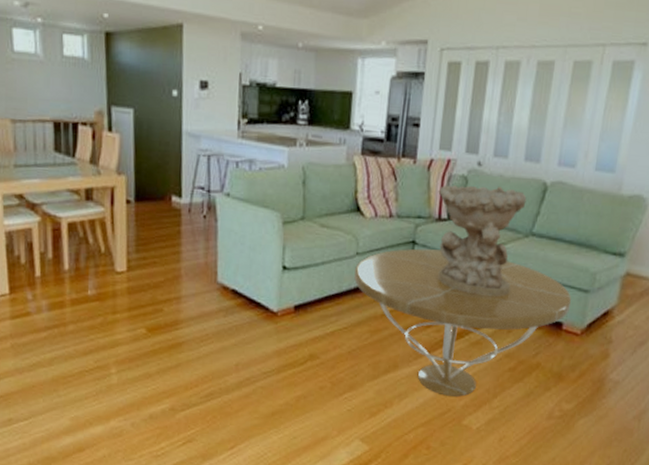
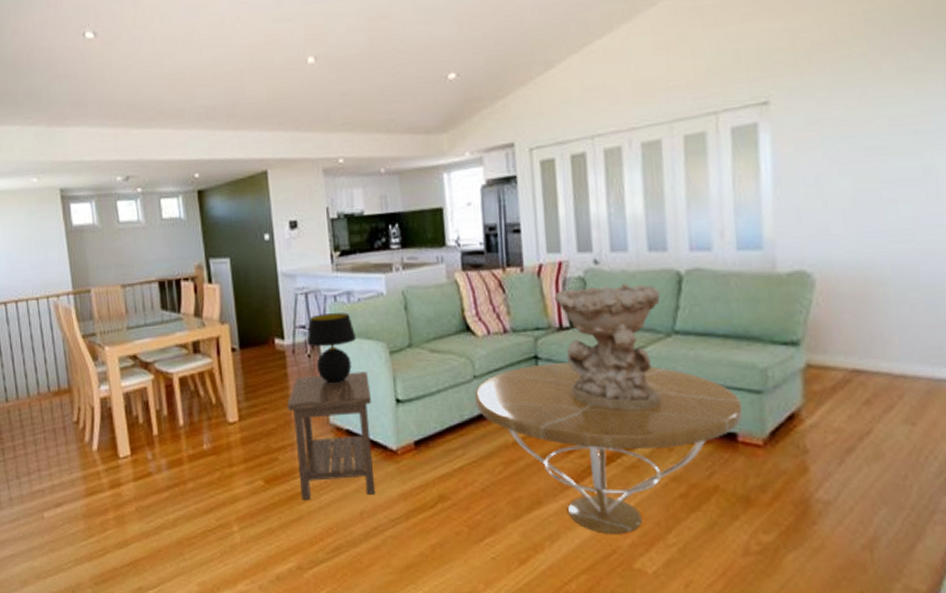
side table: none [178,235,261,349] -> present [287,371,376,499]
table lamp: none [204,178,253,245] -> present [306,313,357,383]

